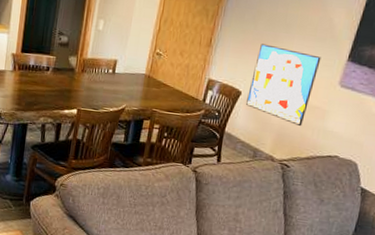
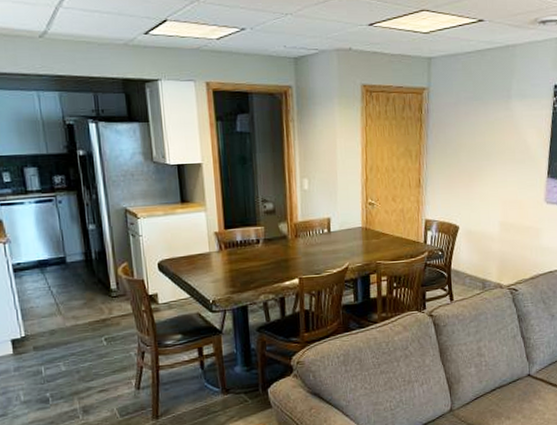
wall art: present [246,43,321,127] -> none [465,175,524,249]

